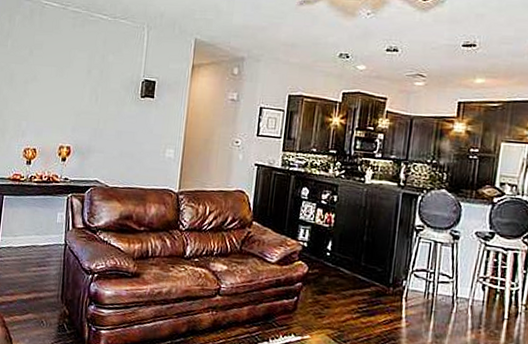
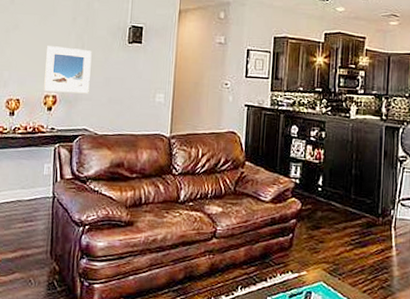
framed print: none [59,97,106,147] -> present [44,46,92,94]

